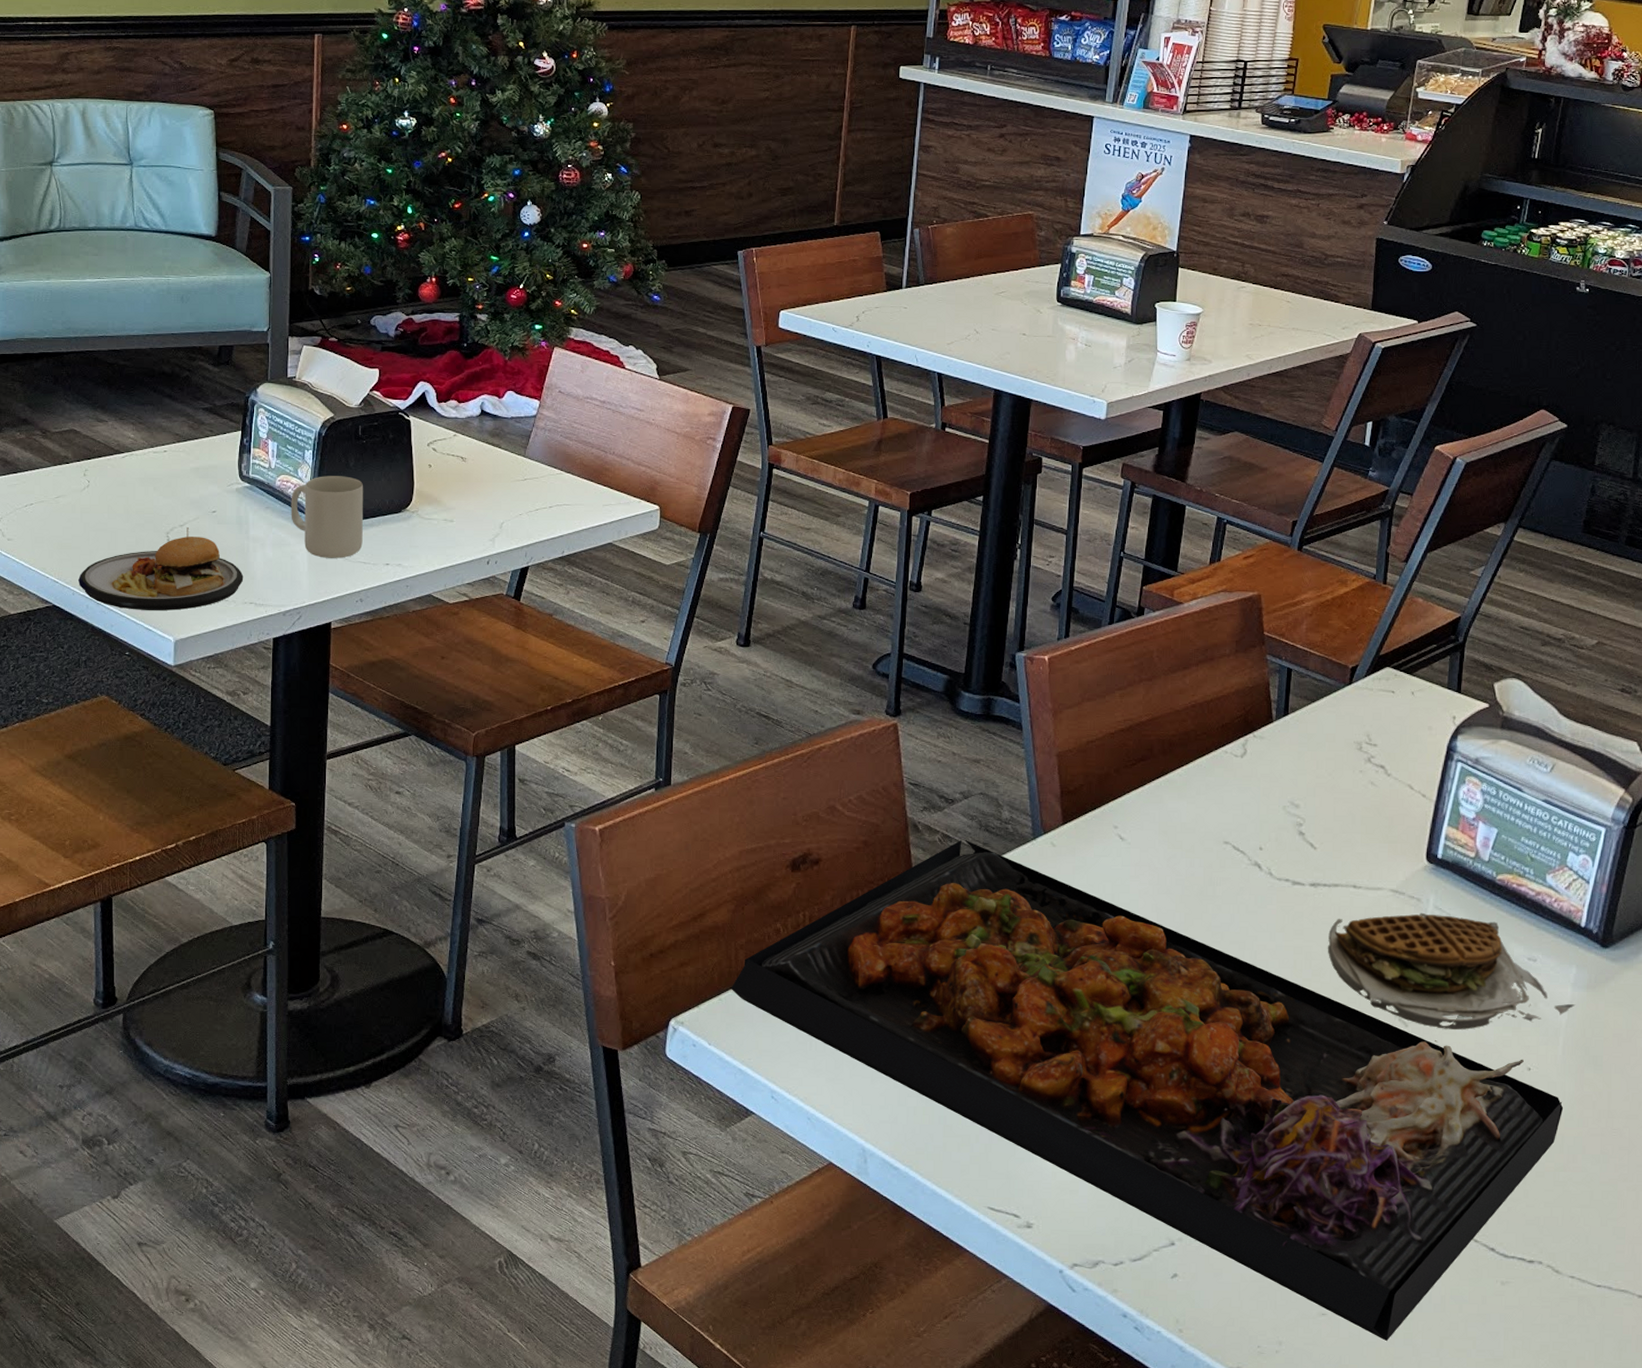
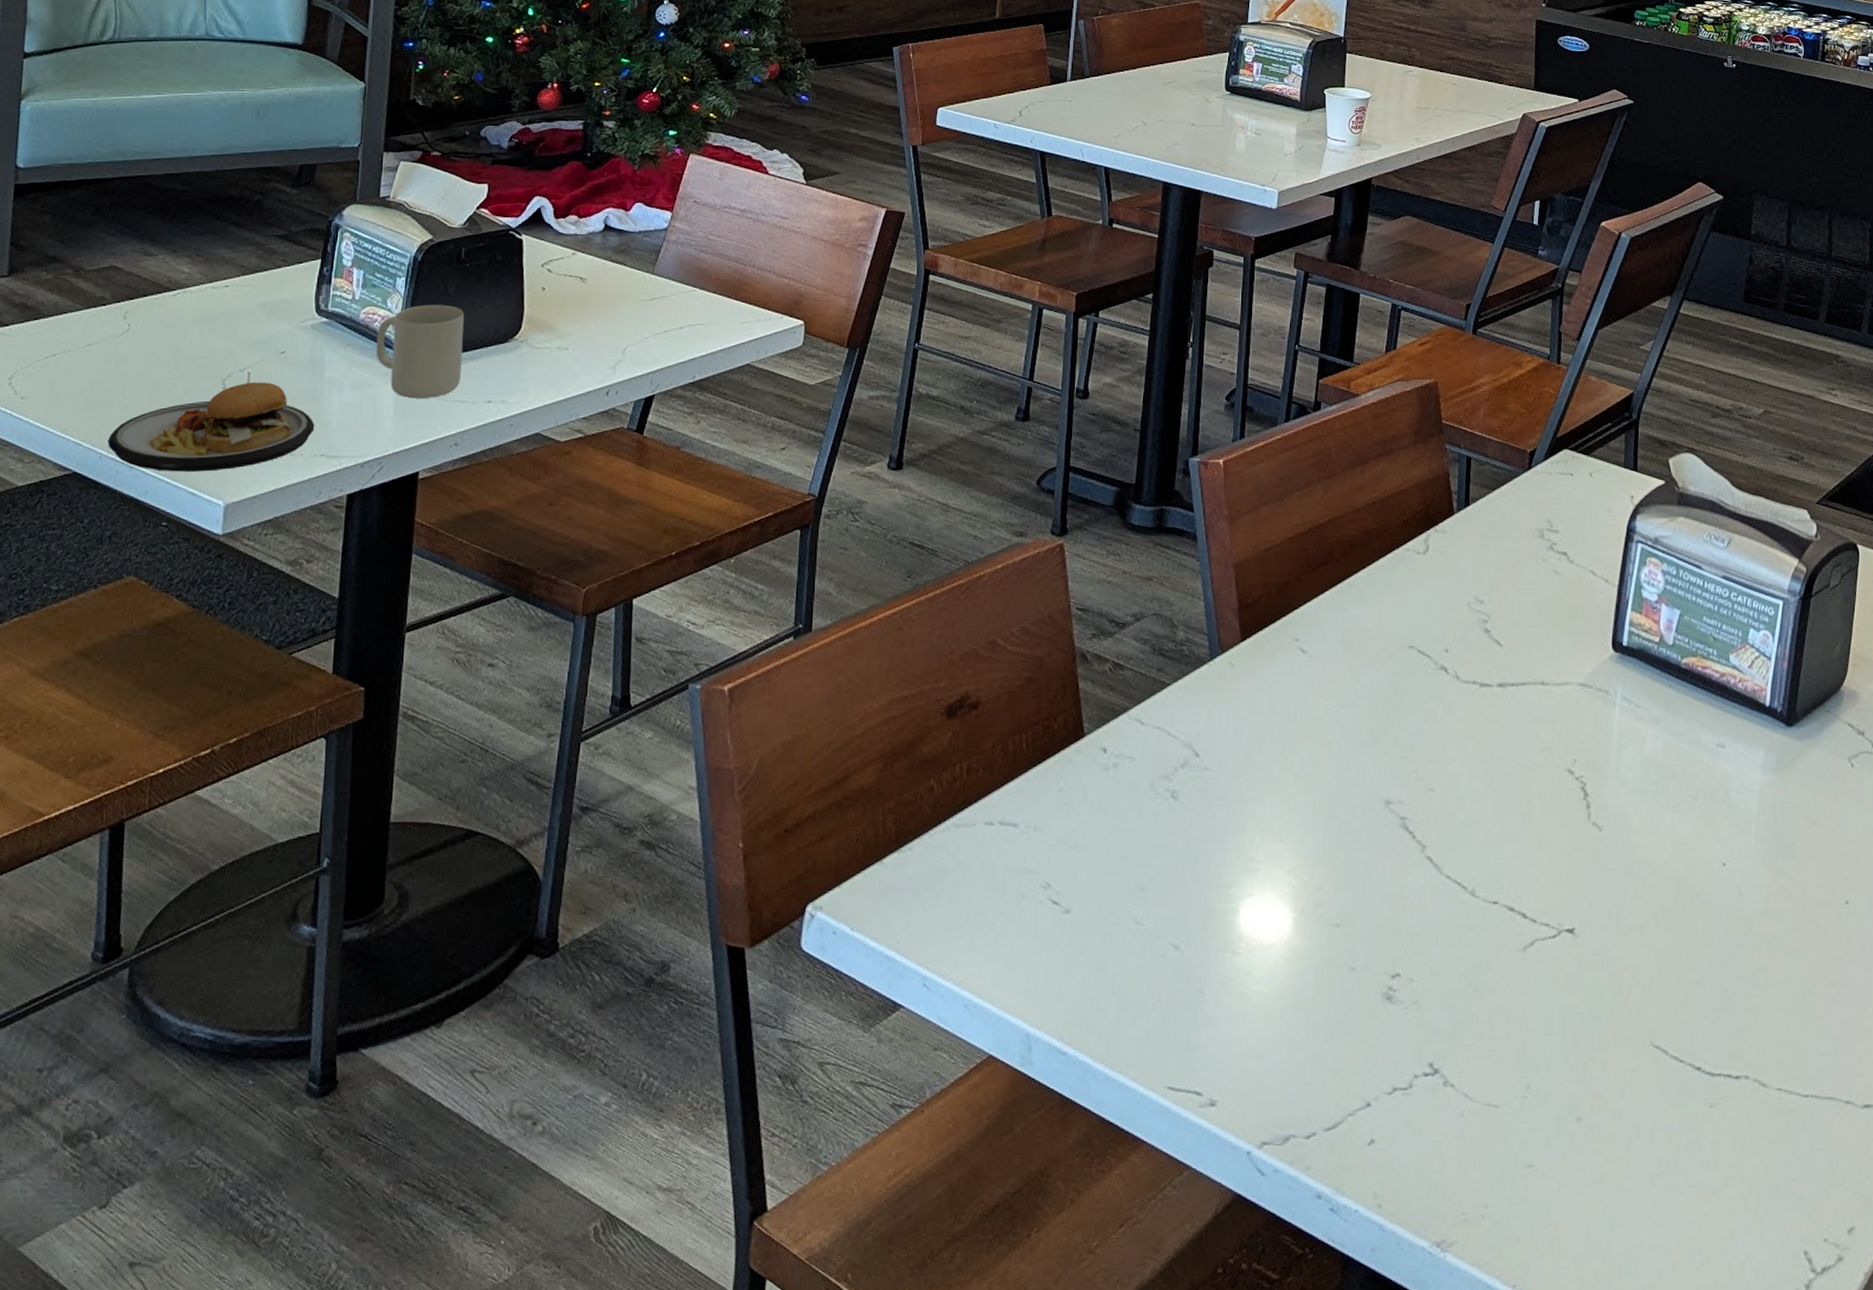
food tray: present [731,840,1564,1341] -> none [877,667,1760,1188]
sandwich: present [1327,912,1576,1030] -> none [1517,705,1766,830]

